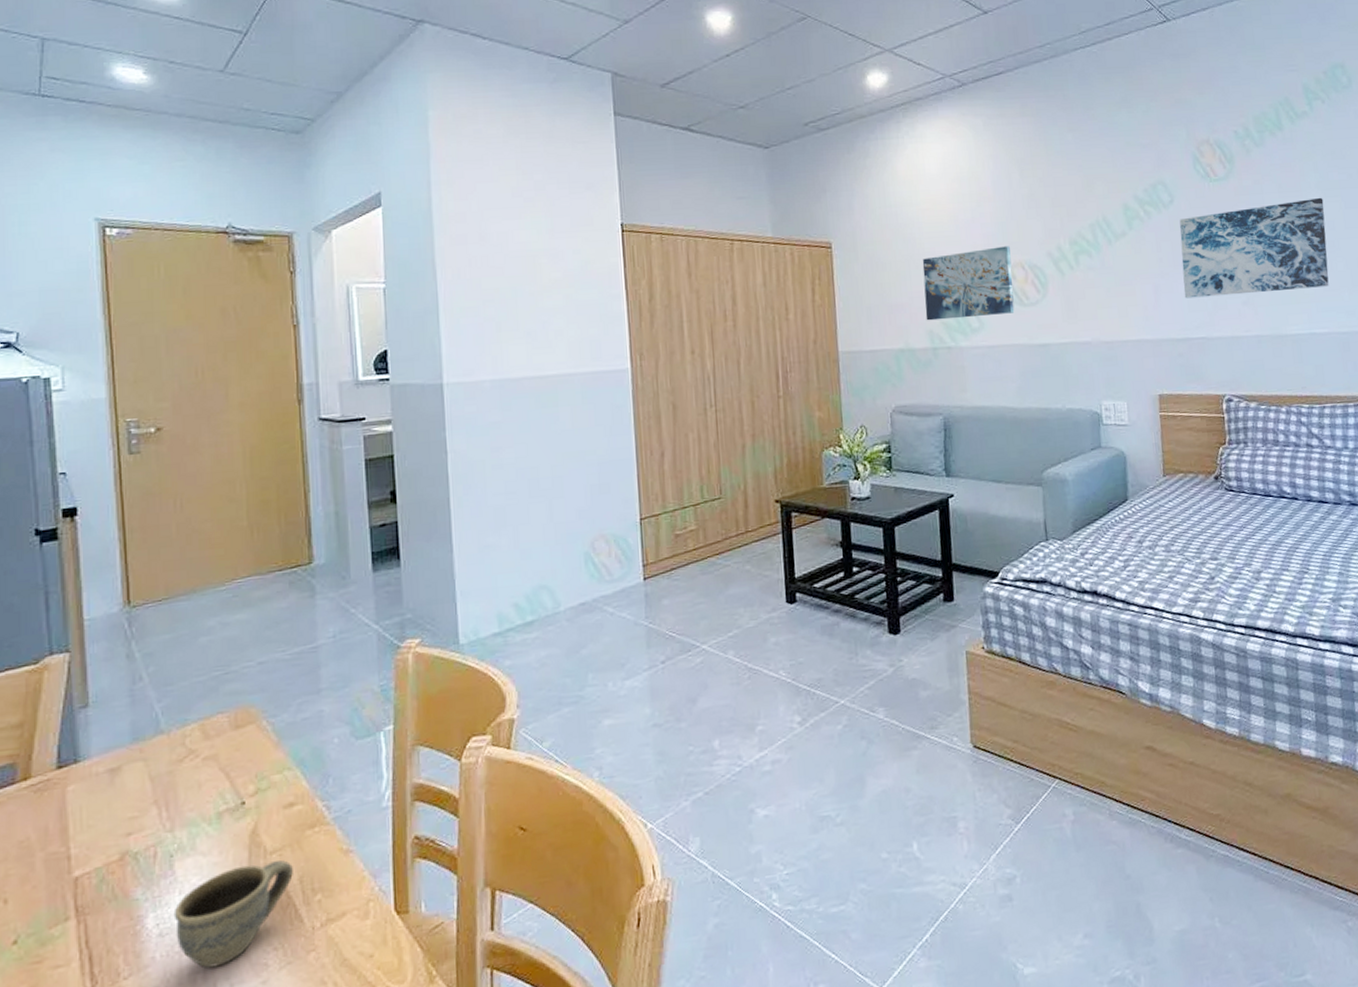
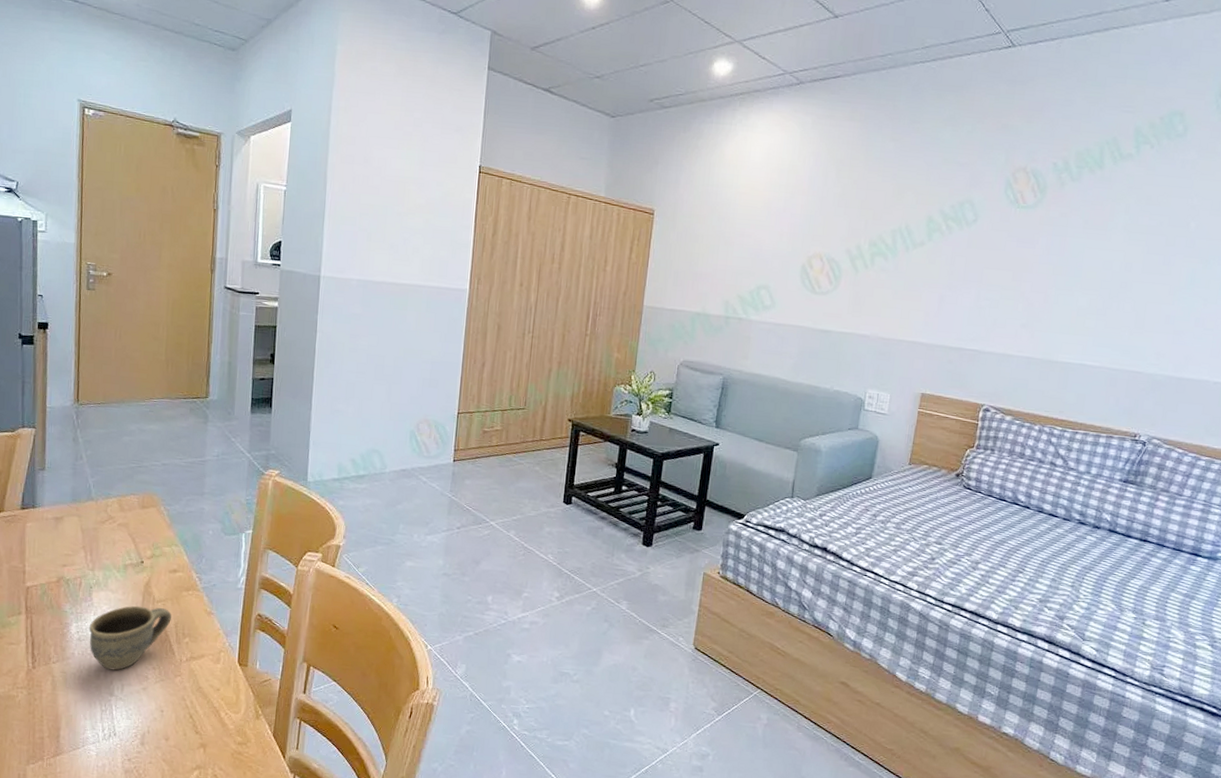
wall art: present [922,246,1015,321] -> none [724,236,813,298]
wall art: present [1179,197,1329,299] -> none [966,238,1127,324]

